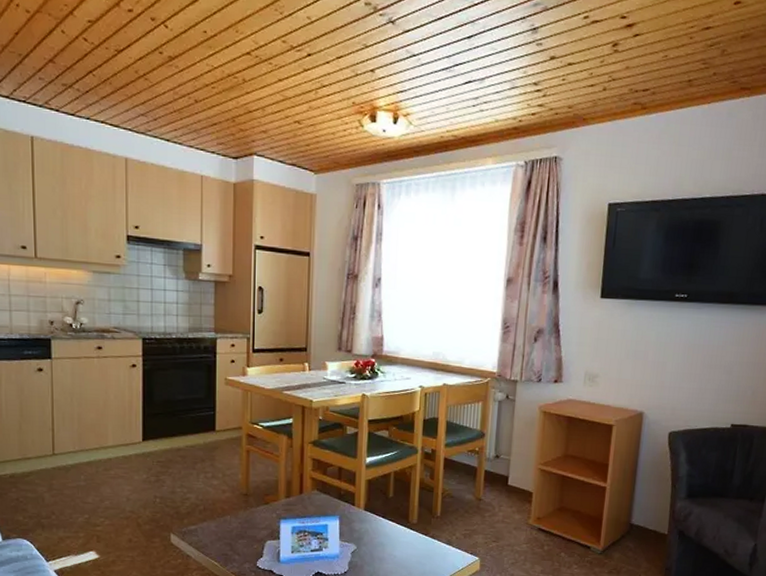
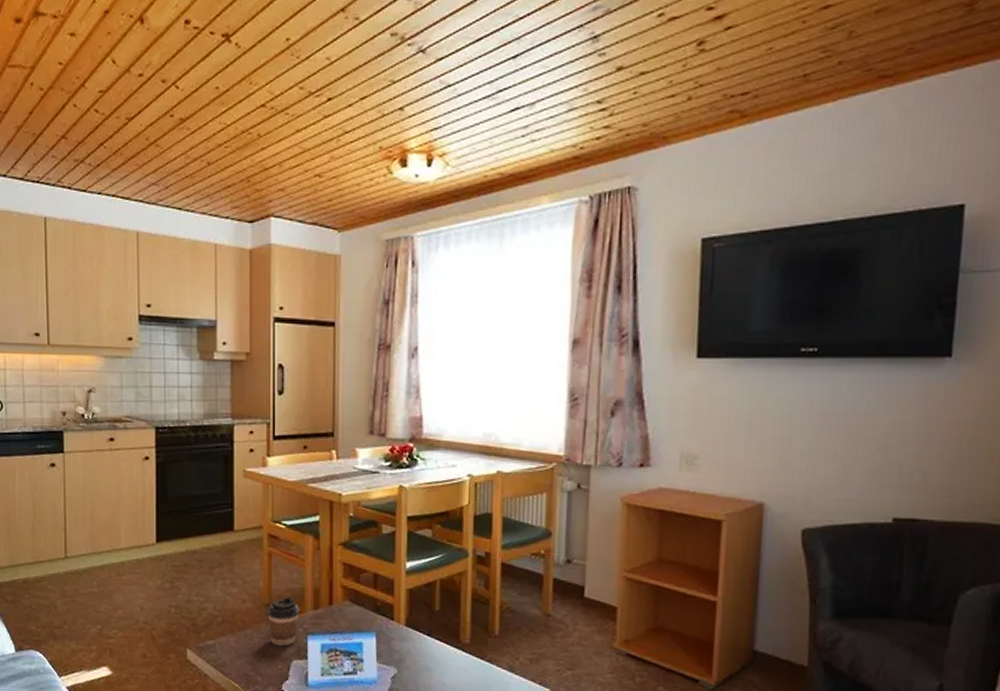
coffee cup: none [245,487,273,530] -> present [267,596,299,647]

